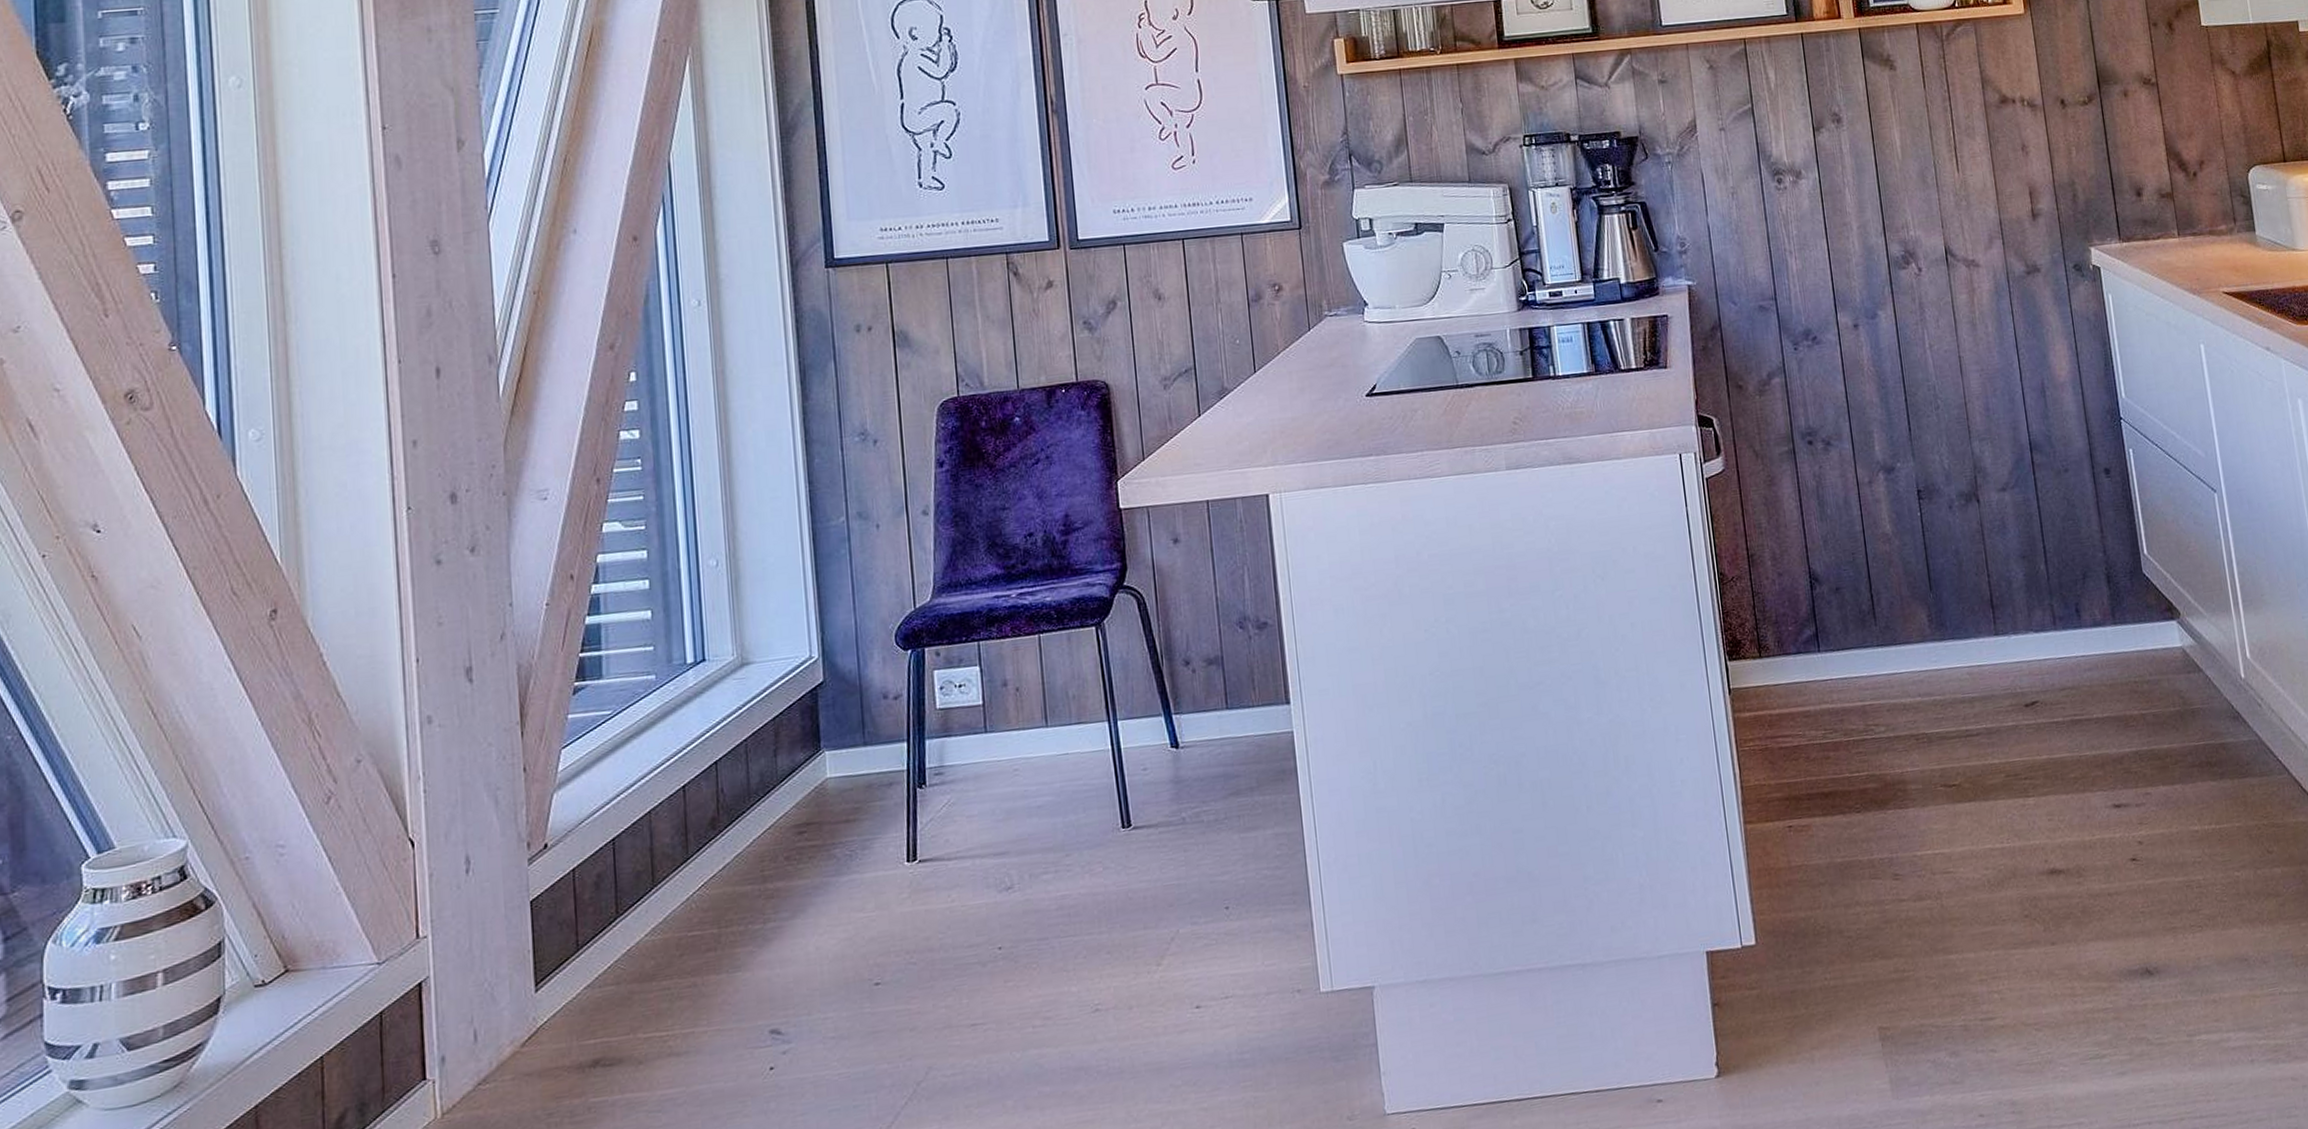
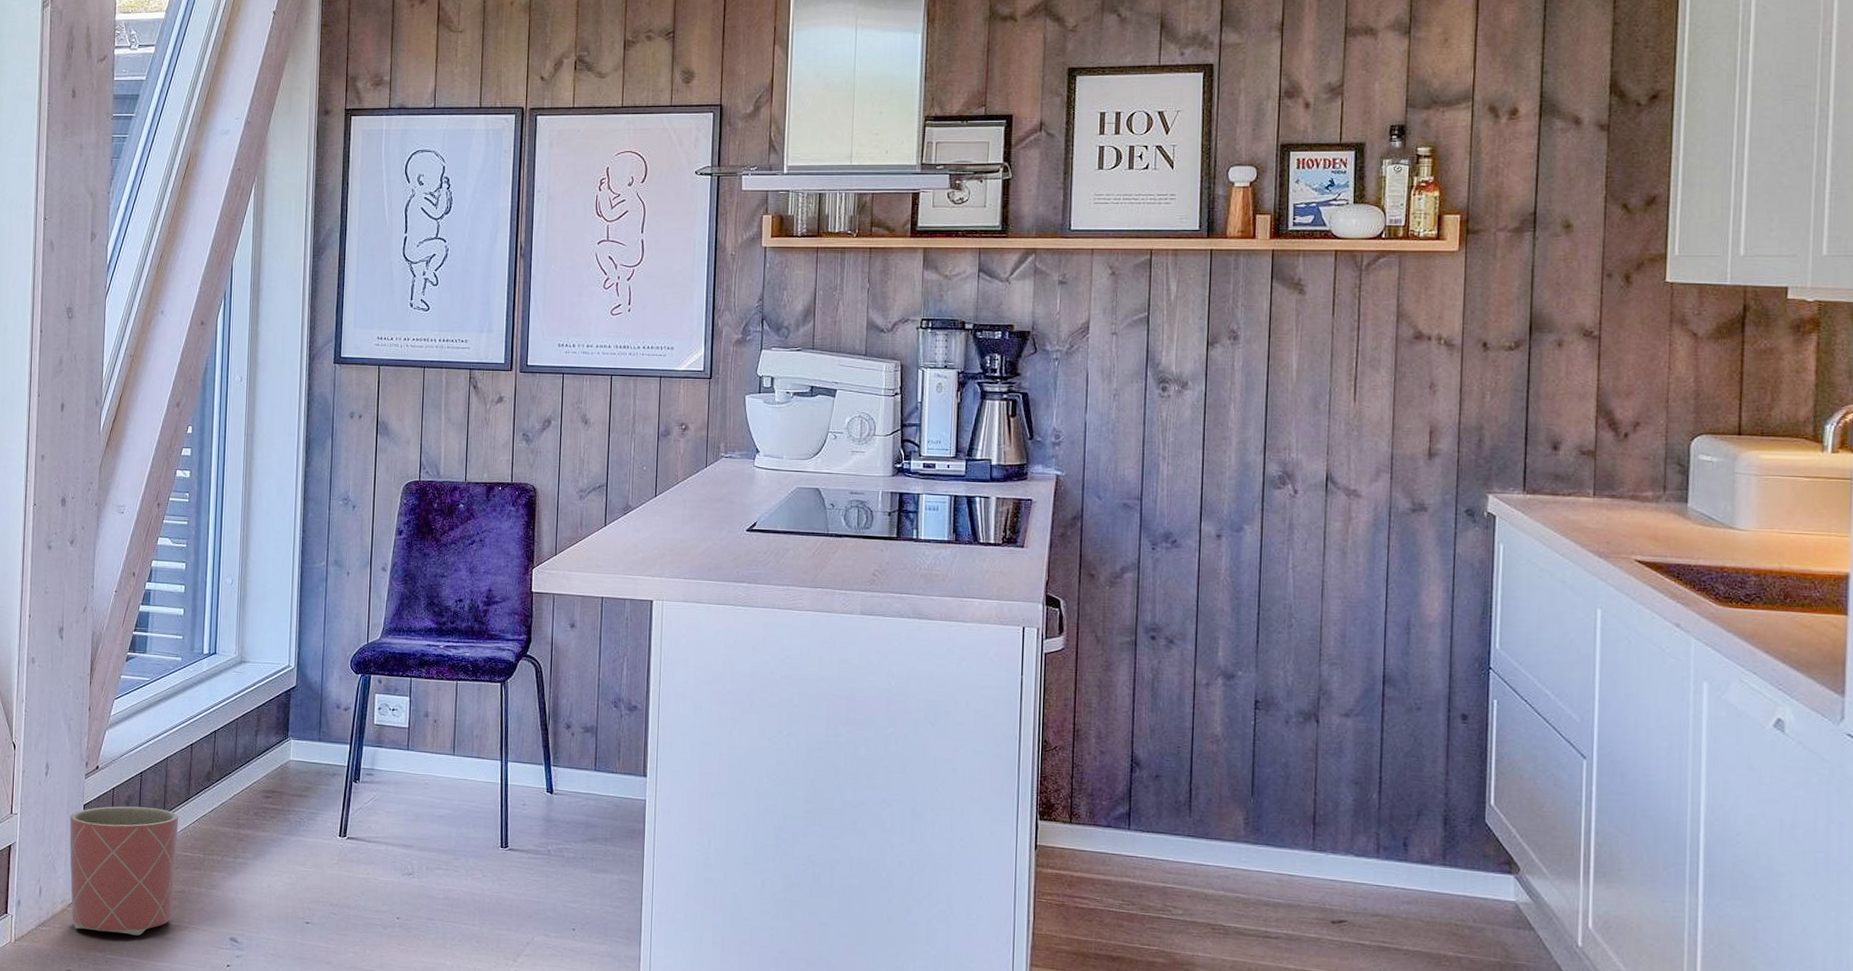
planter: none [510,881,681,1076] -> present [69,806,178,936]

